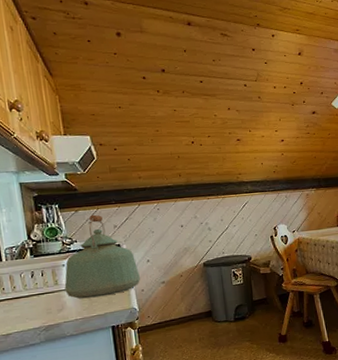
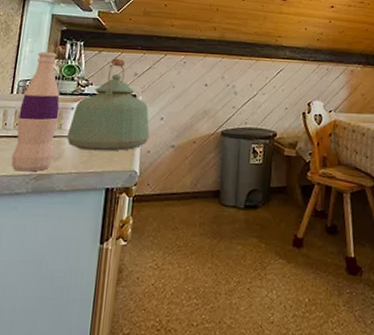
bottle: none [12,218,58,327] -> present [11,51,60,172]

